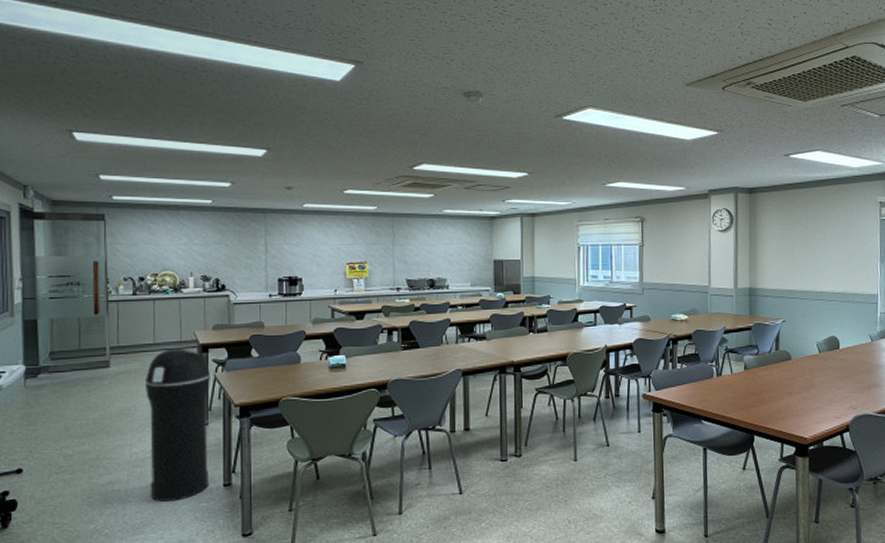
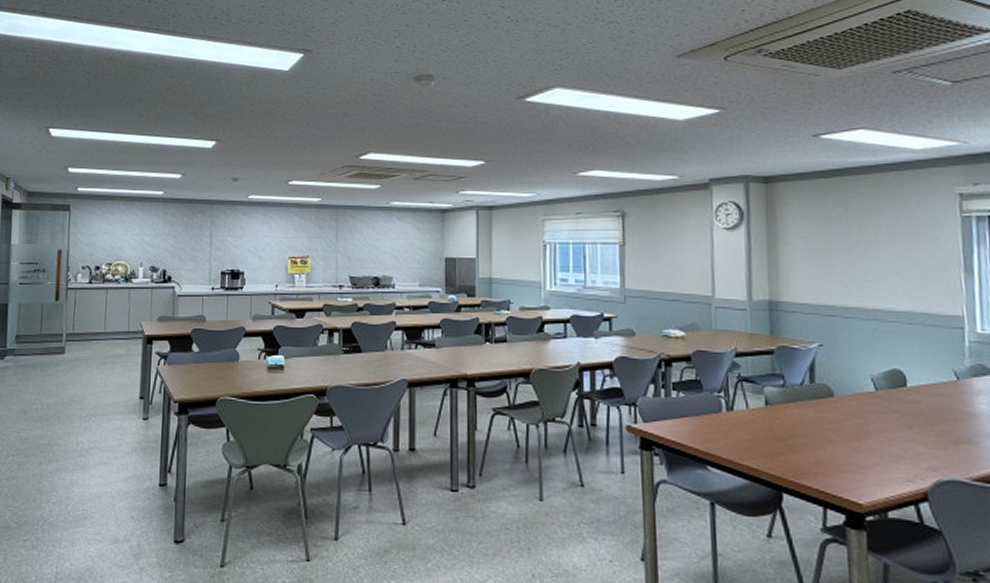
trash can: present [146,348,210,502] -> none [92,338,153,496]

